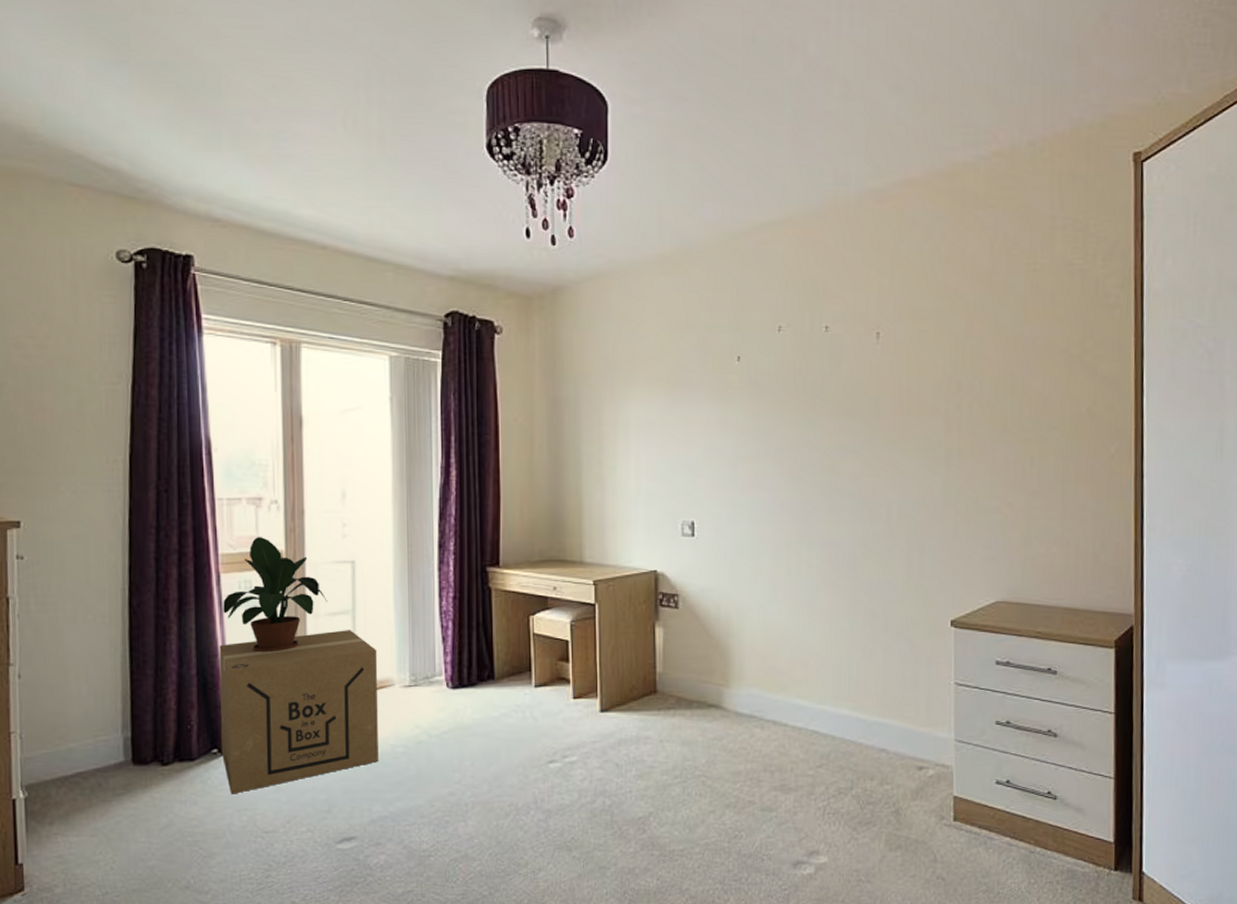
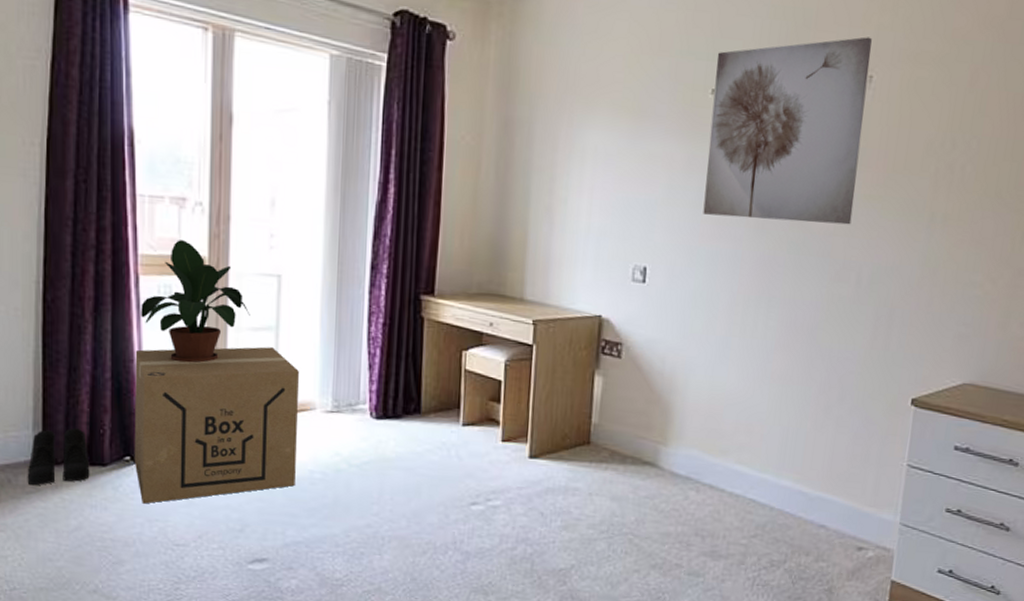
boots: none [117,725,179,787] -> present [27,427,90,486]
wall art: none [739,299,876,469] -> present [703,36,872,225]

